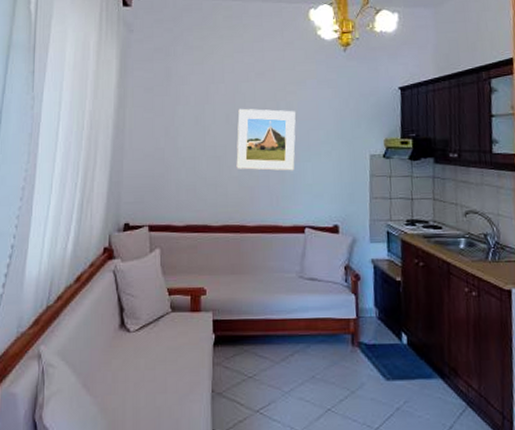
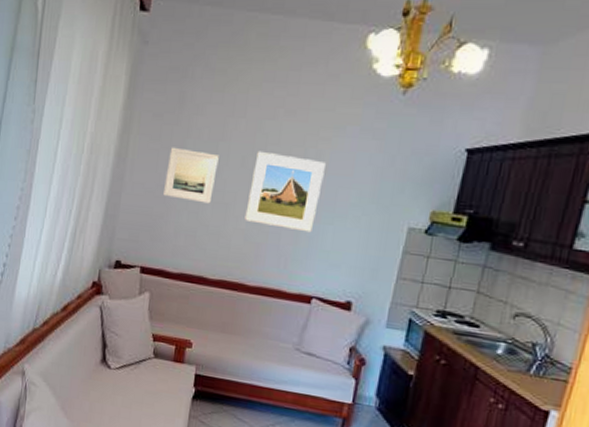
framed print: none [162,114,207,159] -> present [163,147,219,204]

